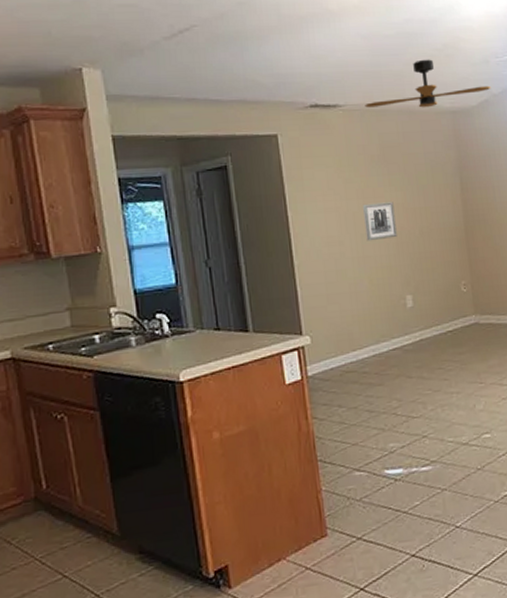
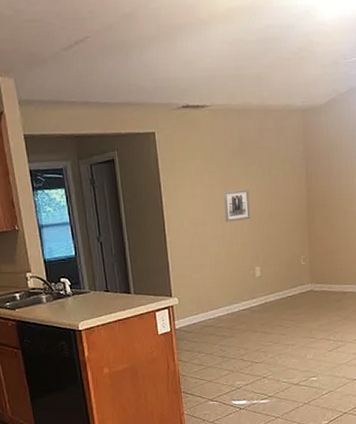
ceiling fan: present [365,59,491,108] -> none [228,62,338,107]

